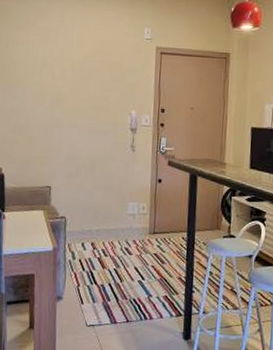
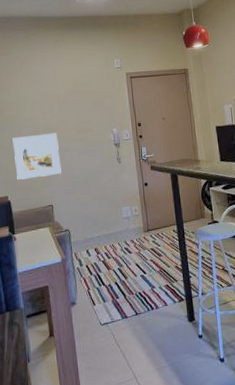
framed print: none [14,102,67,153] -> present [12,133,61,180]

